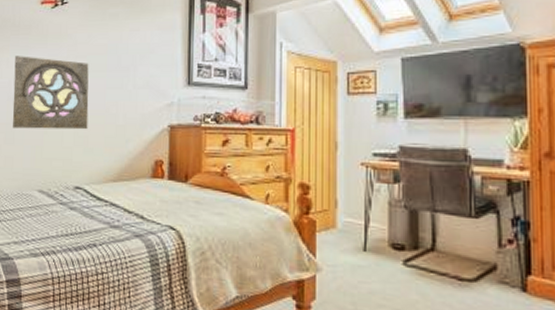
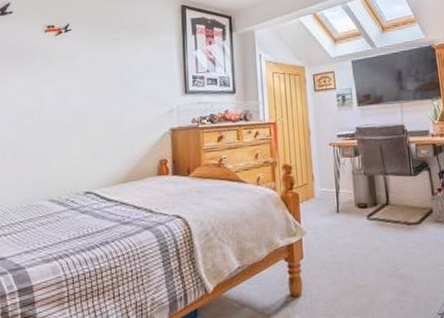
wall ornament: present [12,56,89,130] -> none [19,79,95,146]

